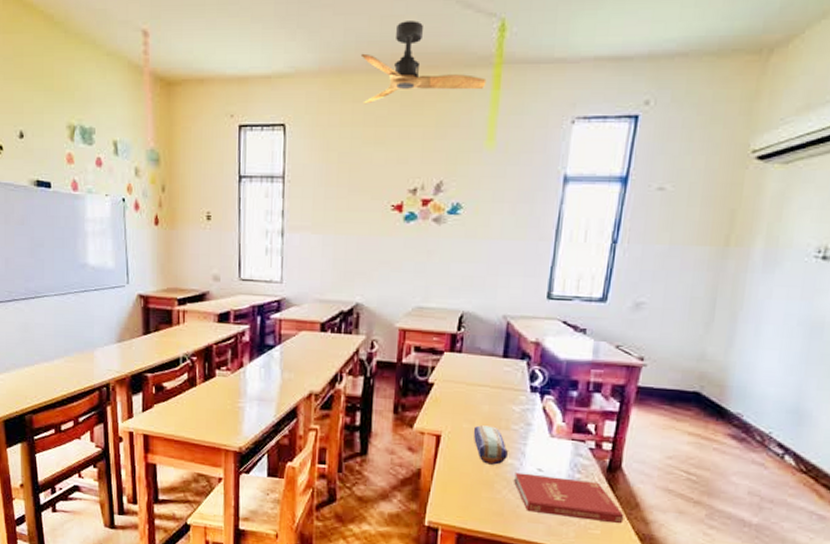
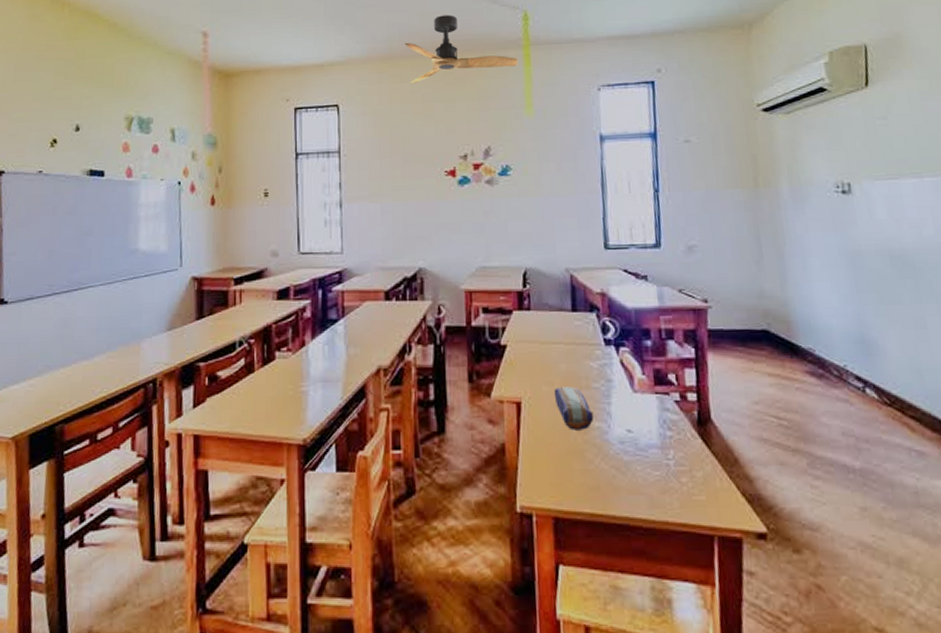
book: present [514,472,624,524] -> none [604,436,727,486]

